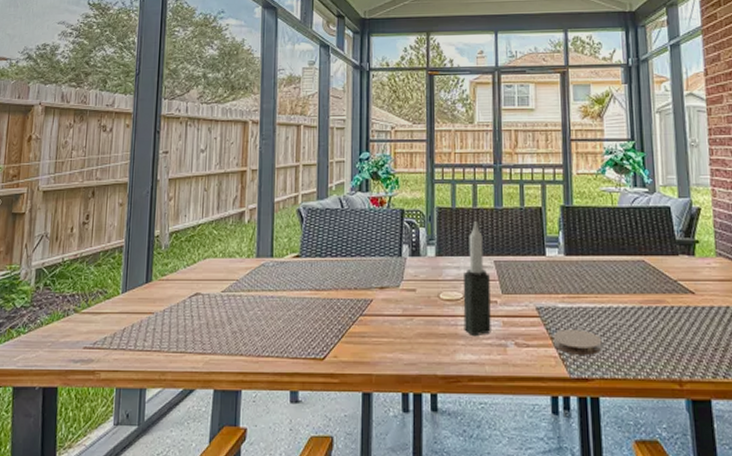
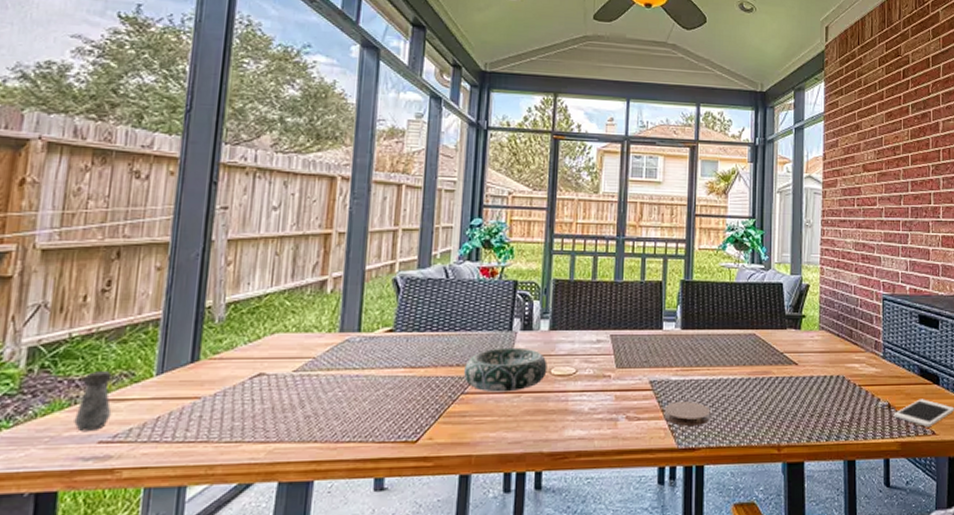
salt shaker: none [67,289,92,339] -> present [74,371,112,432]
decorative bowl: none [360,272,436,315] -> present [463,347,547,393]
candle: present [463,221,491,335] -> none [574,295,605,411]

